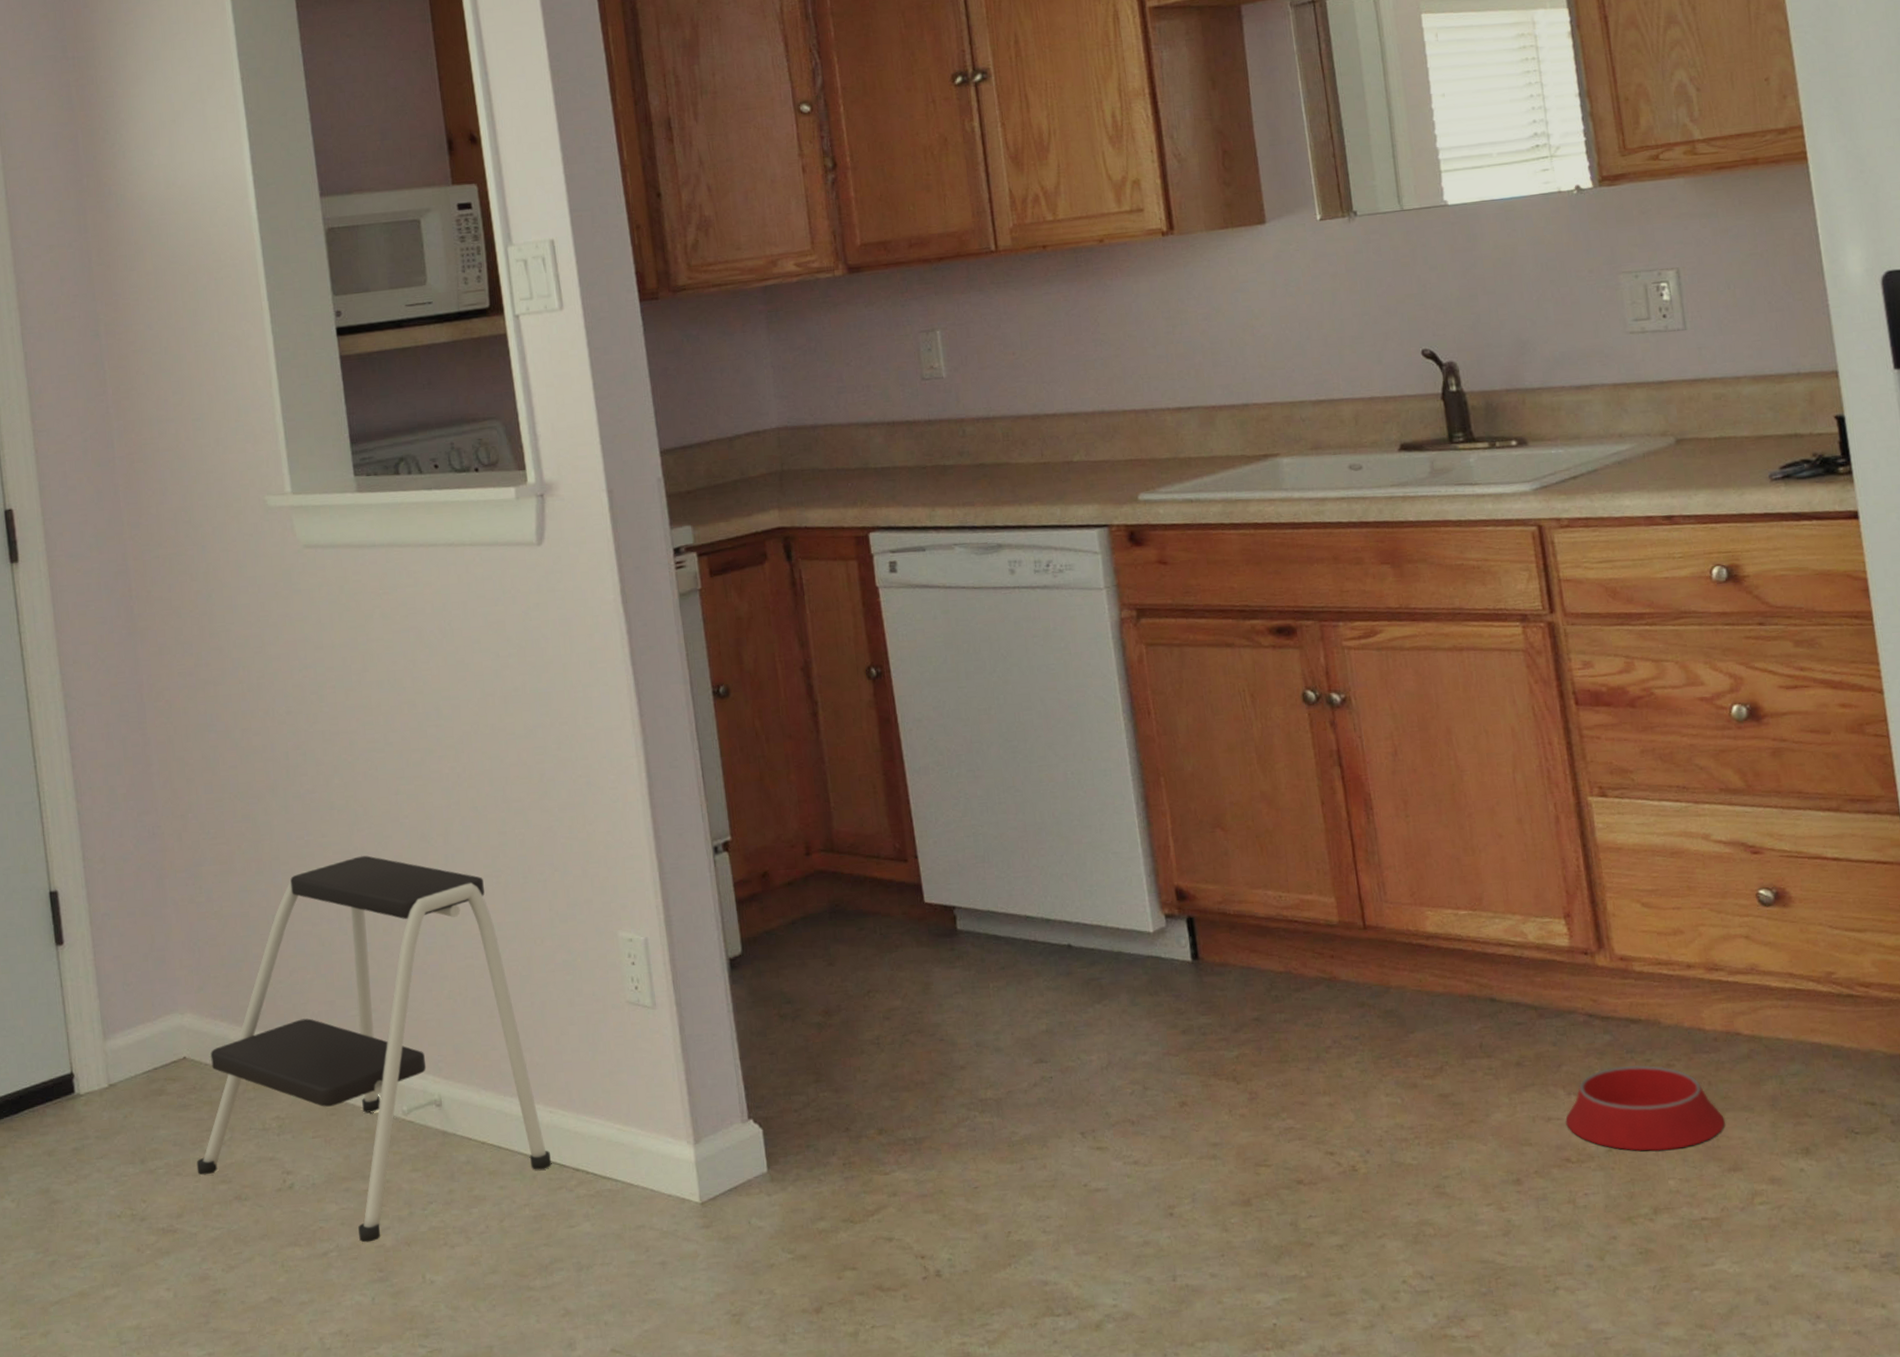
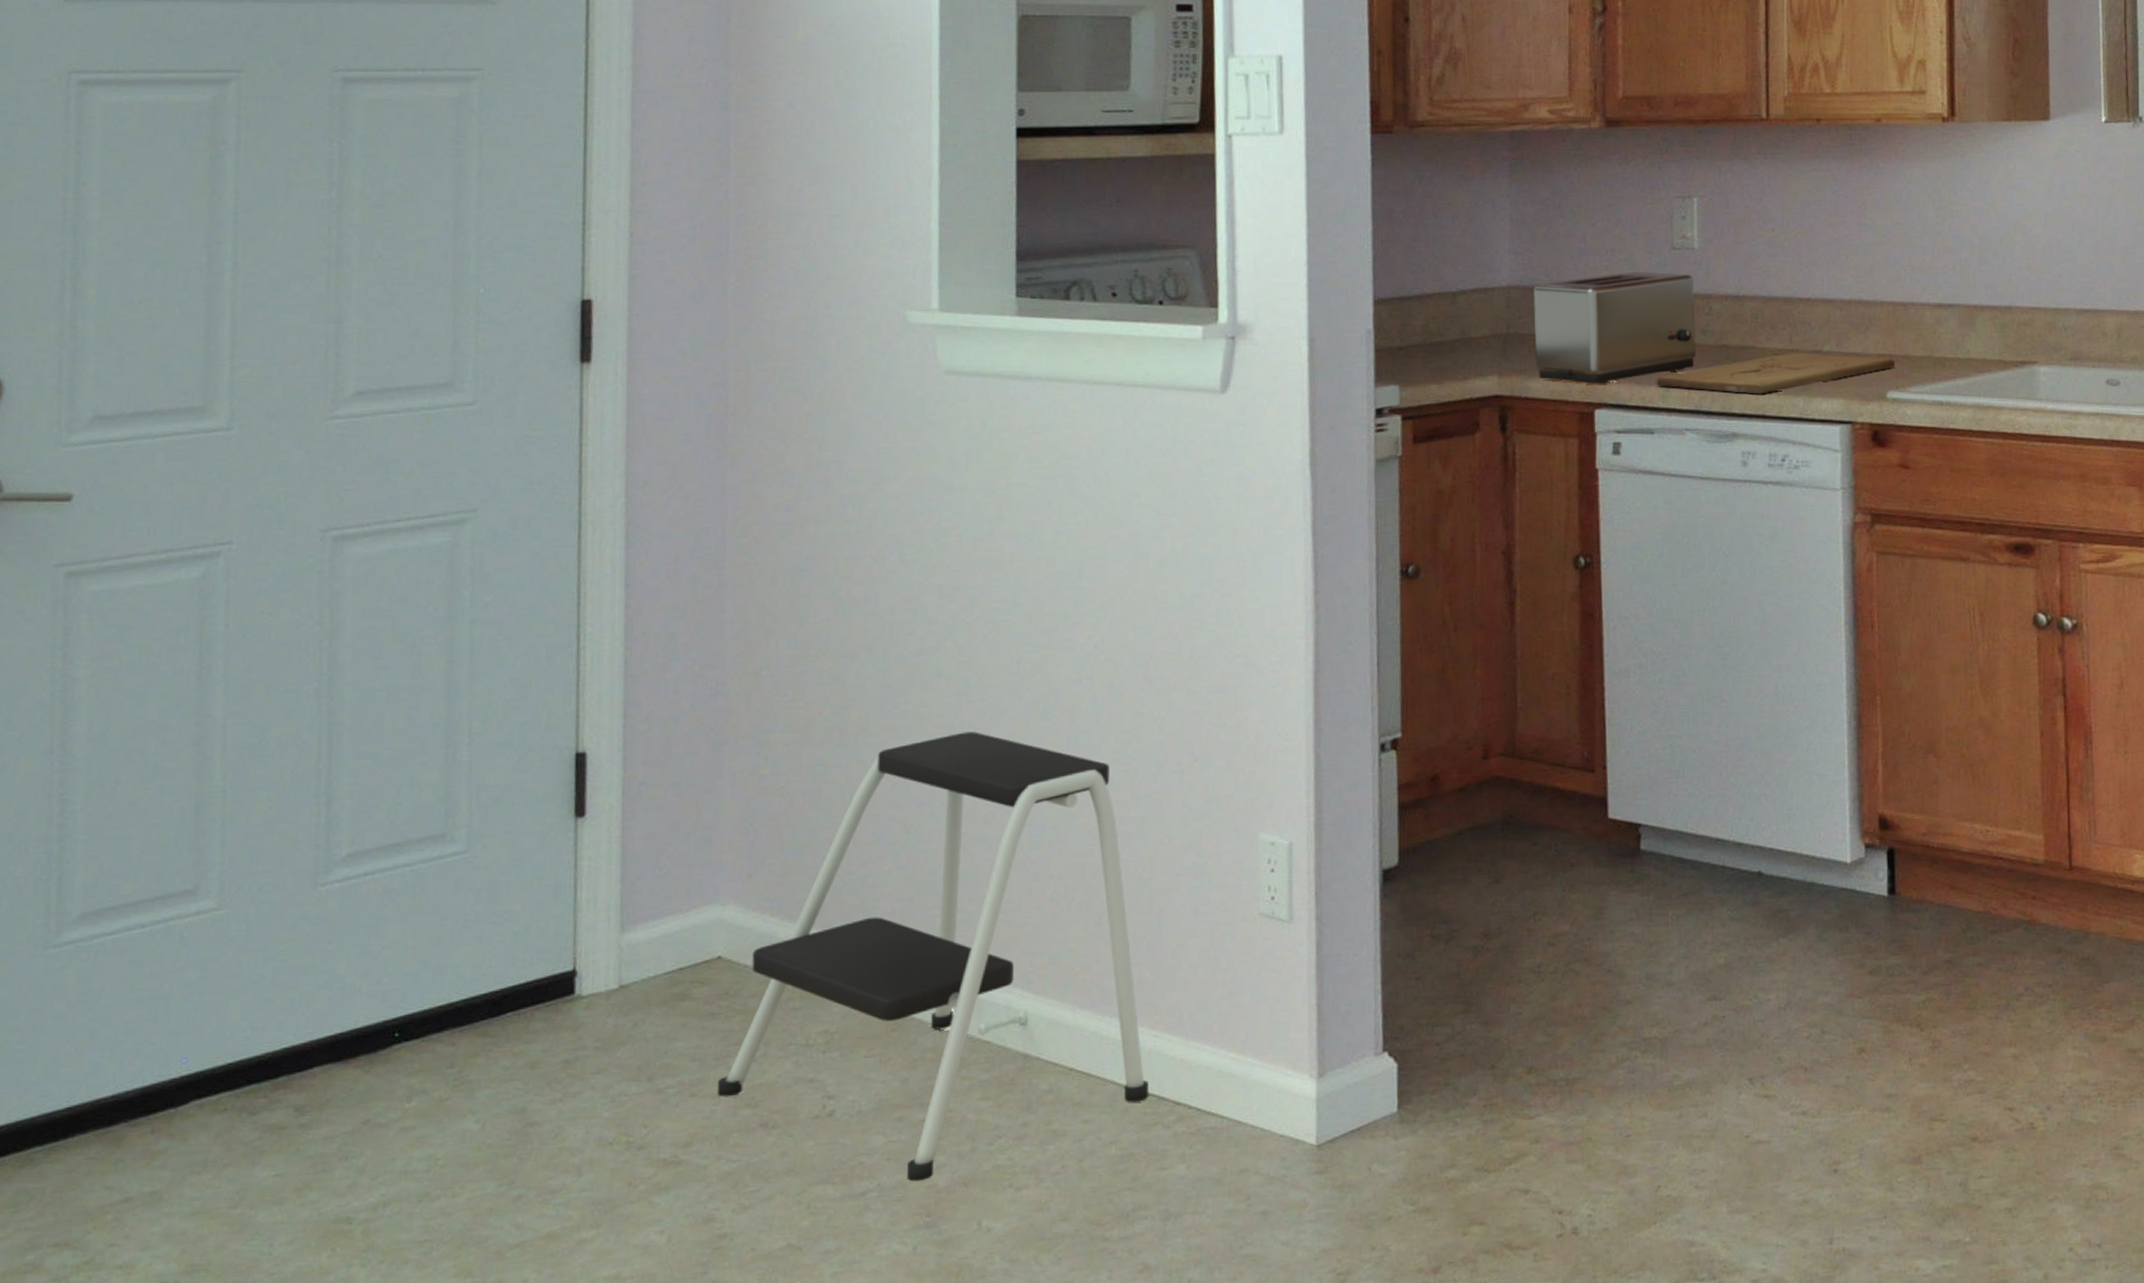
toaster: none [800,401,956,510] -> present [1533,271,1696,384]
cutting board: none [921,462,1144,507] -> present [1656,352,1895,395]

